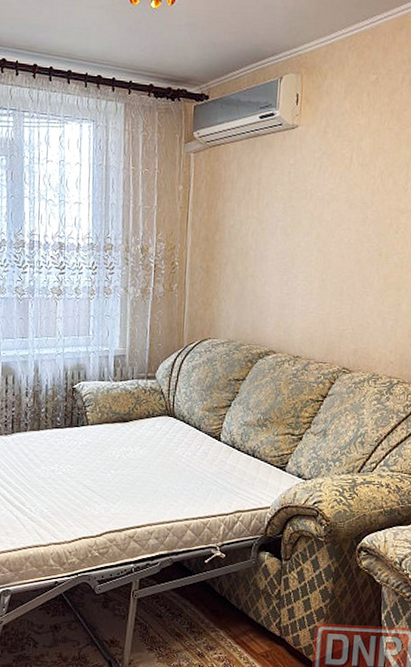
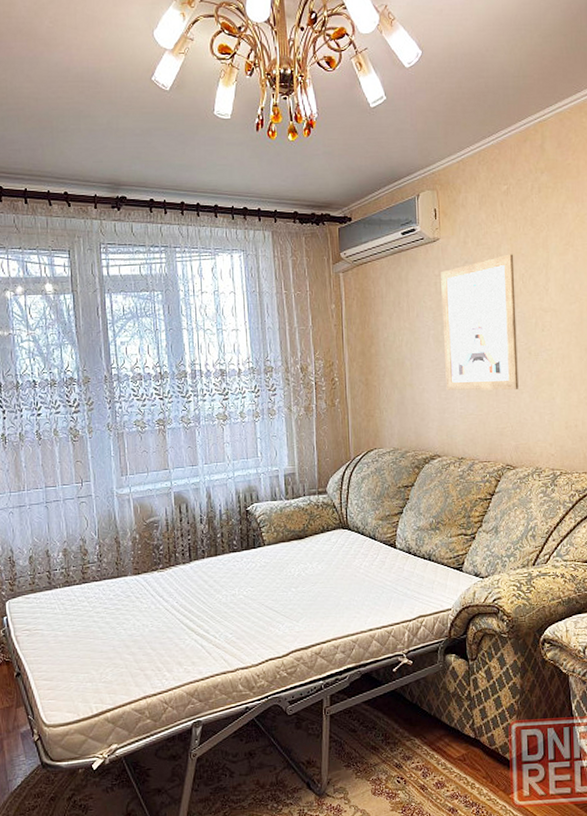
wall art: none [289,148,375,291] -> present [441,254,519,391]

